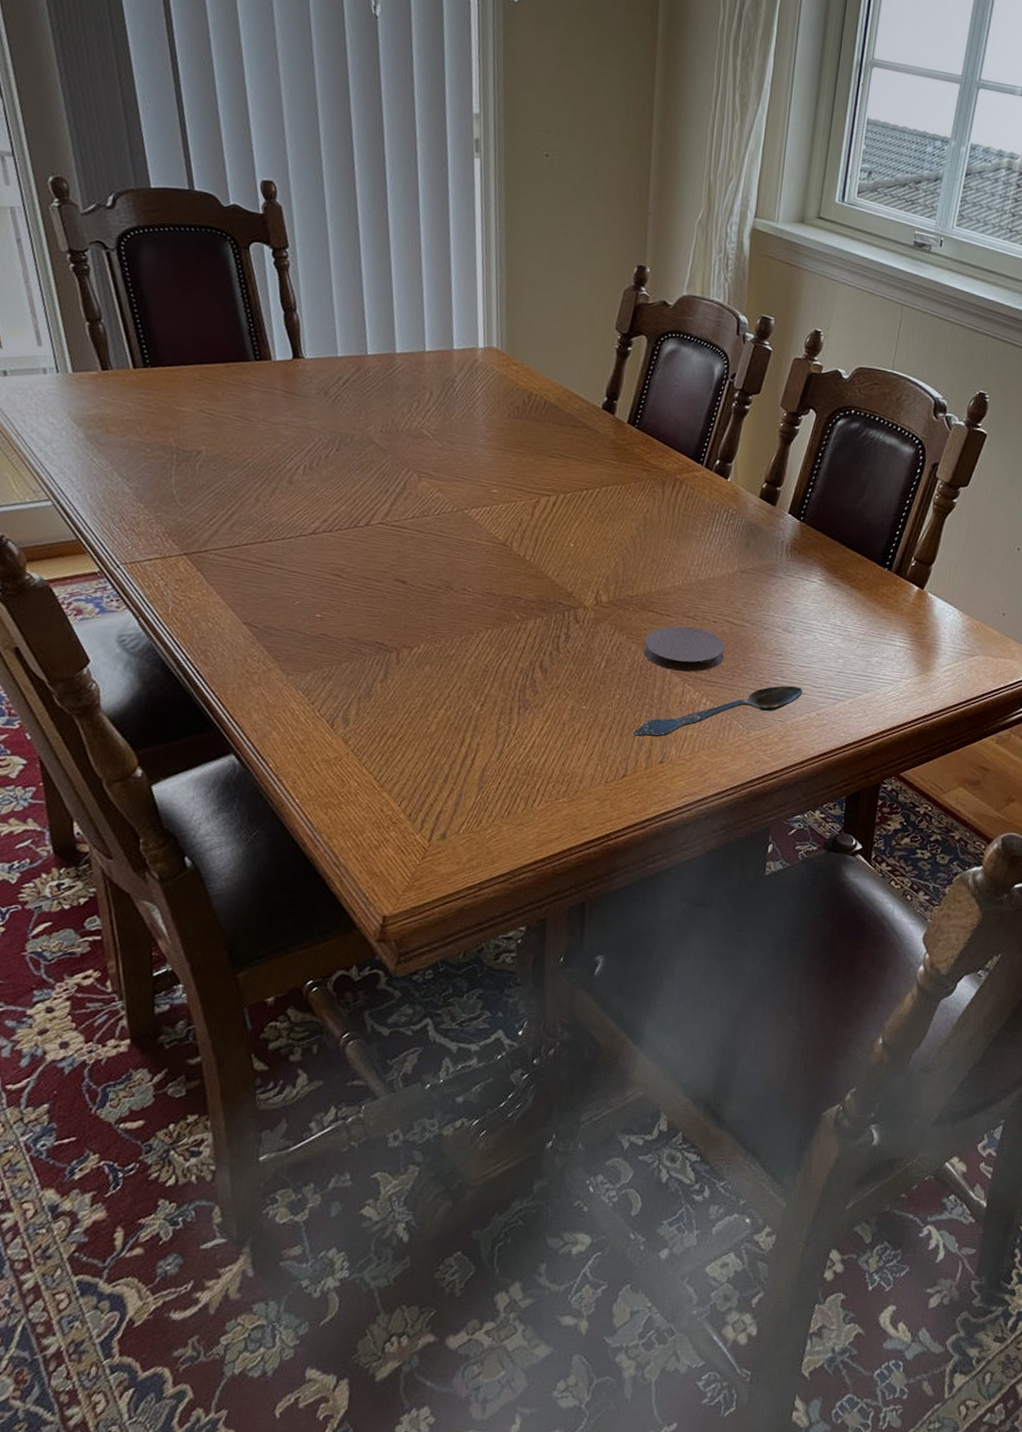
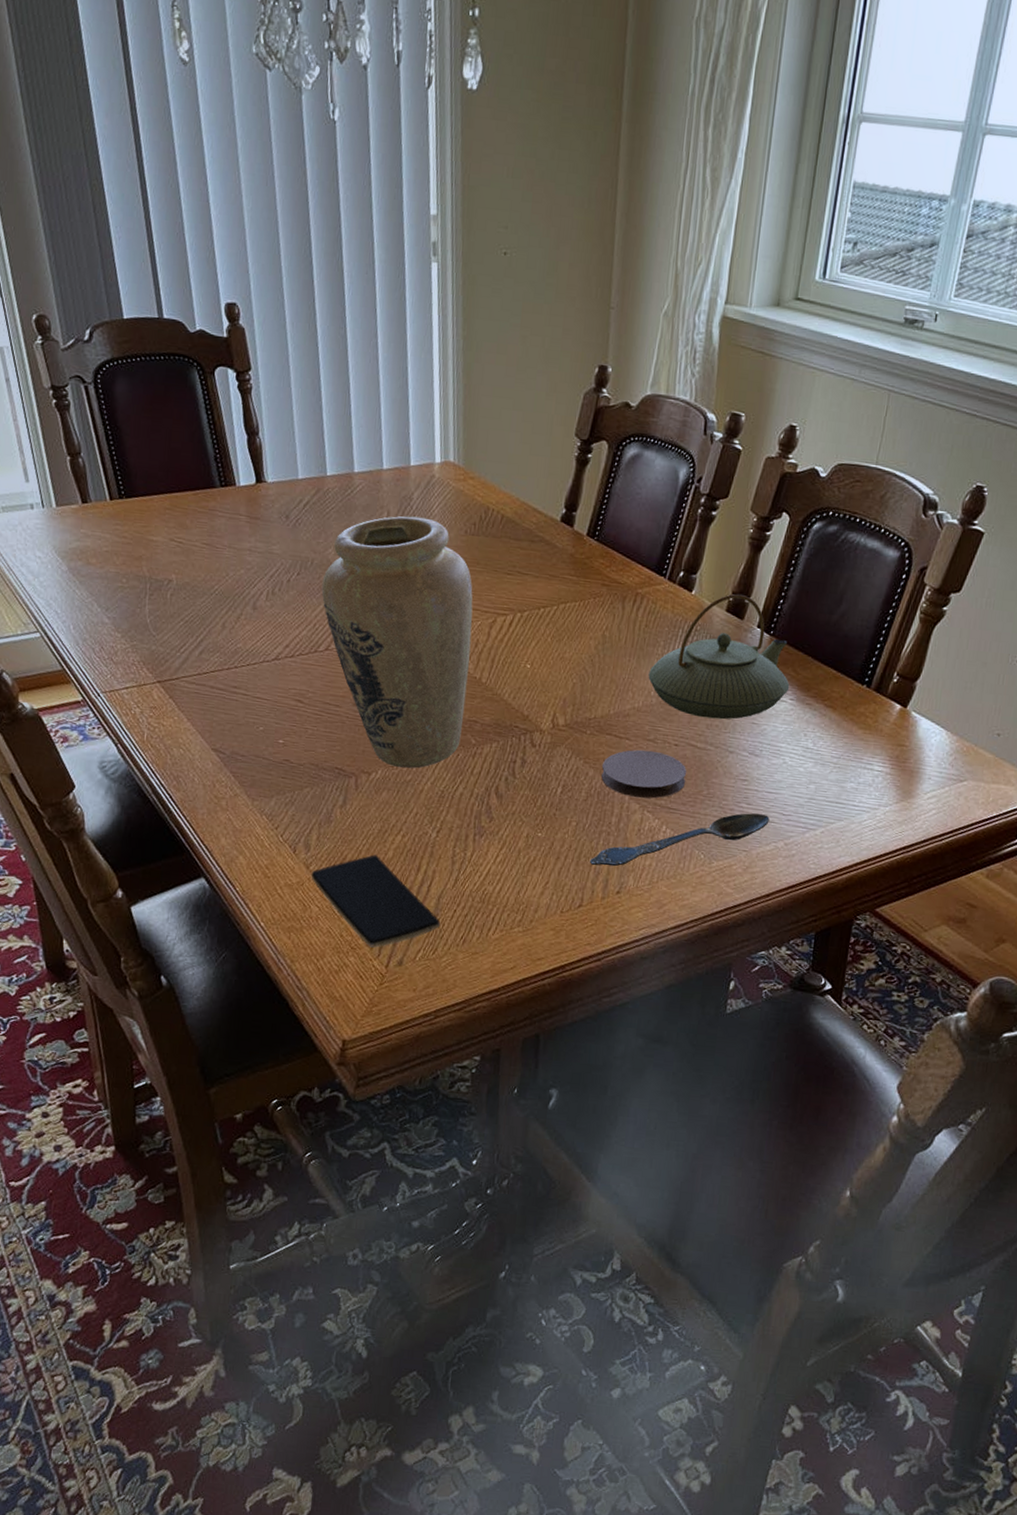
smartphone: none [349,728,484,822] -> present [311,854,440,948]
vase: none [361,397,517,643] -> present [321,516,473,769]
teapot: none [687,482,819,598] -> present [648,593,790,720]

